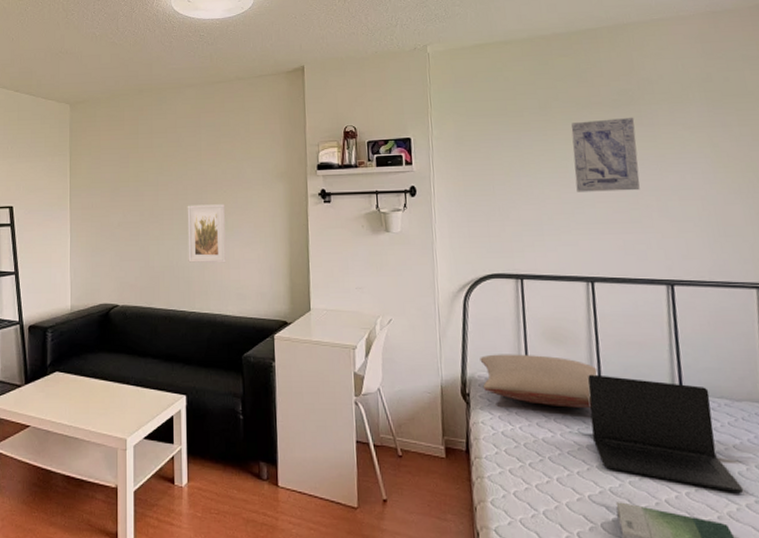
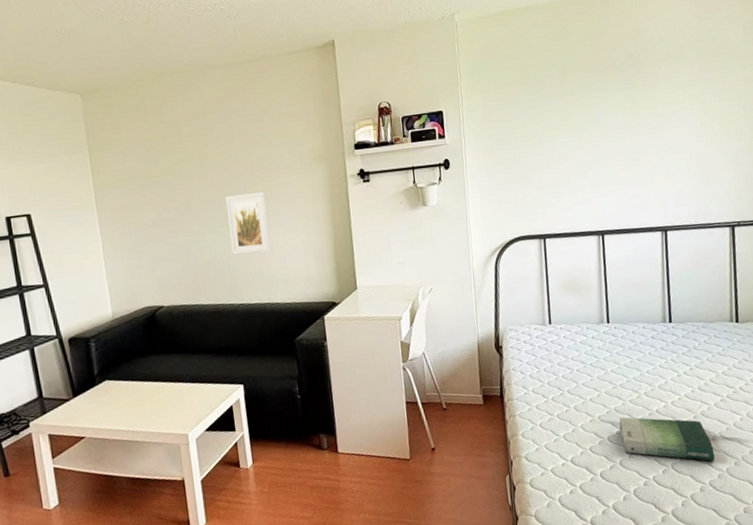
pillow: present [480,354,598,408] -> none [510,304,606,348]
wall art: present [571,117,640,192] -> none [586,78,642,154]
laptop: present [587,374,744,494] -> none [598,314,713,396]

